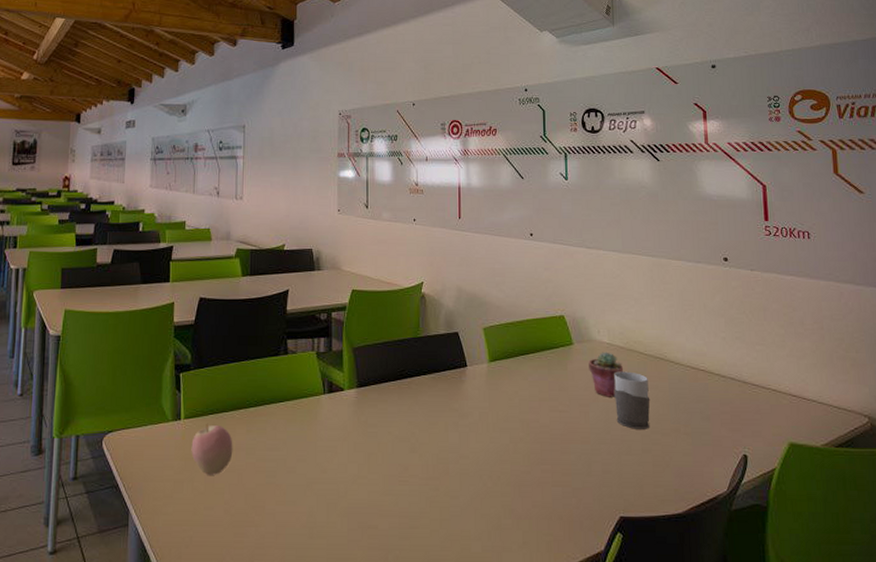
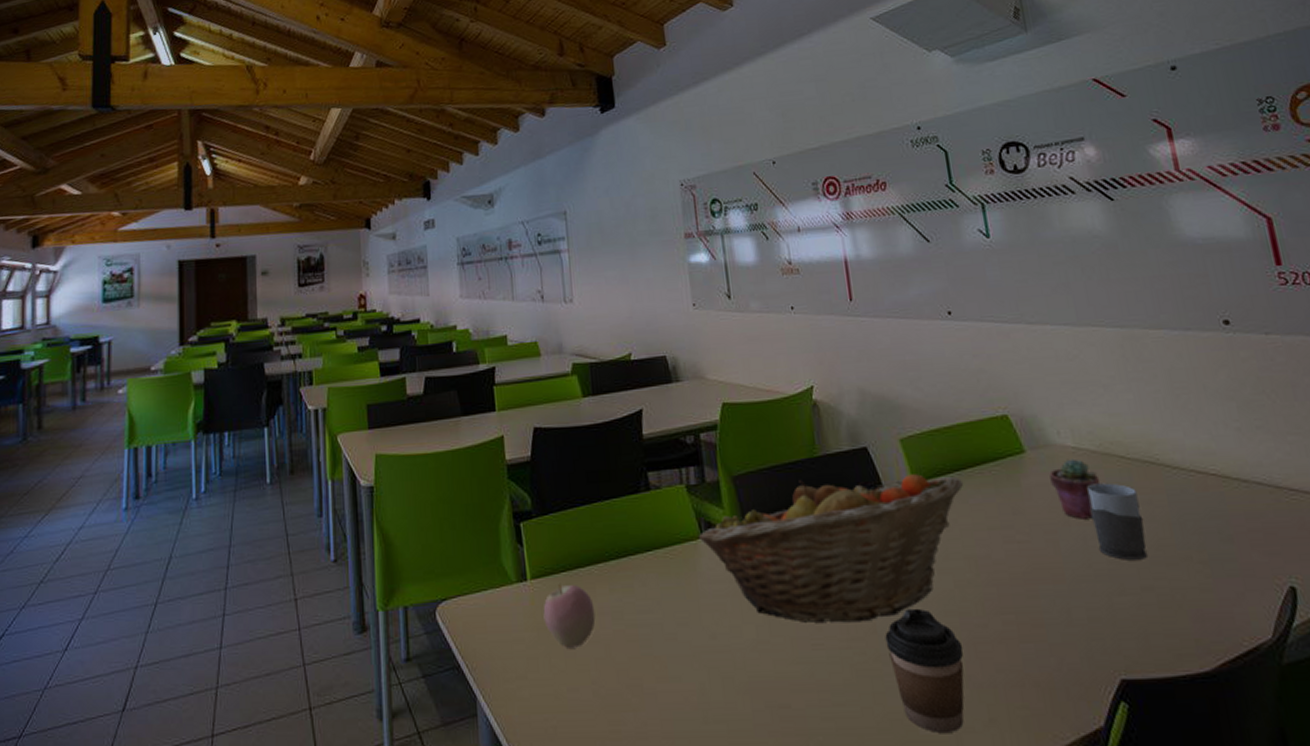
fruit basket: none [321,354,526,466] -> present [698,474,964,624]
coffee cup: none [454,457,511,551] -> present [885,608,964,732]

